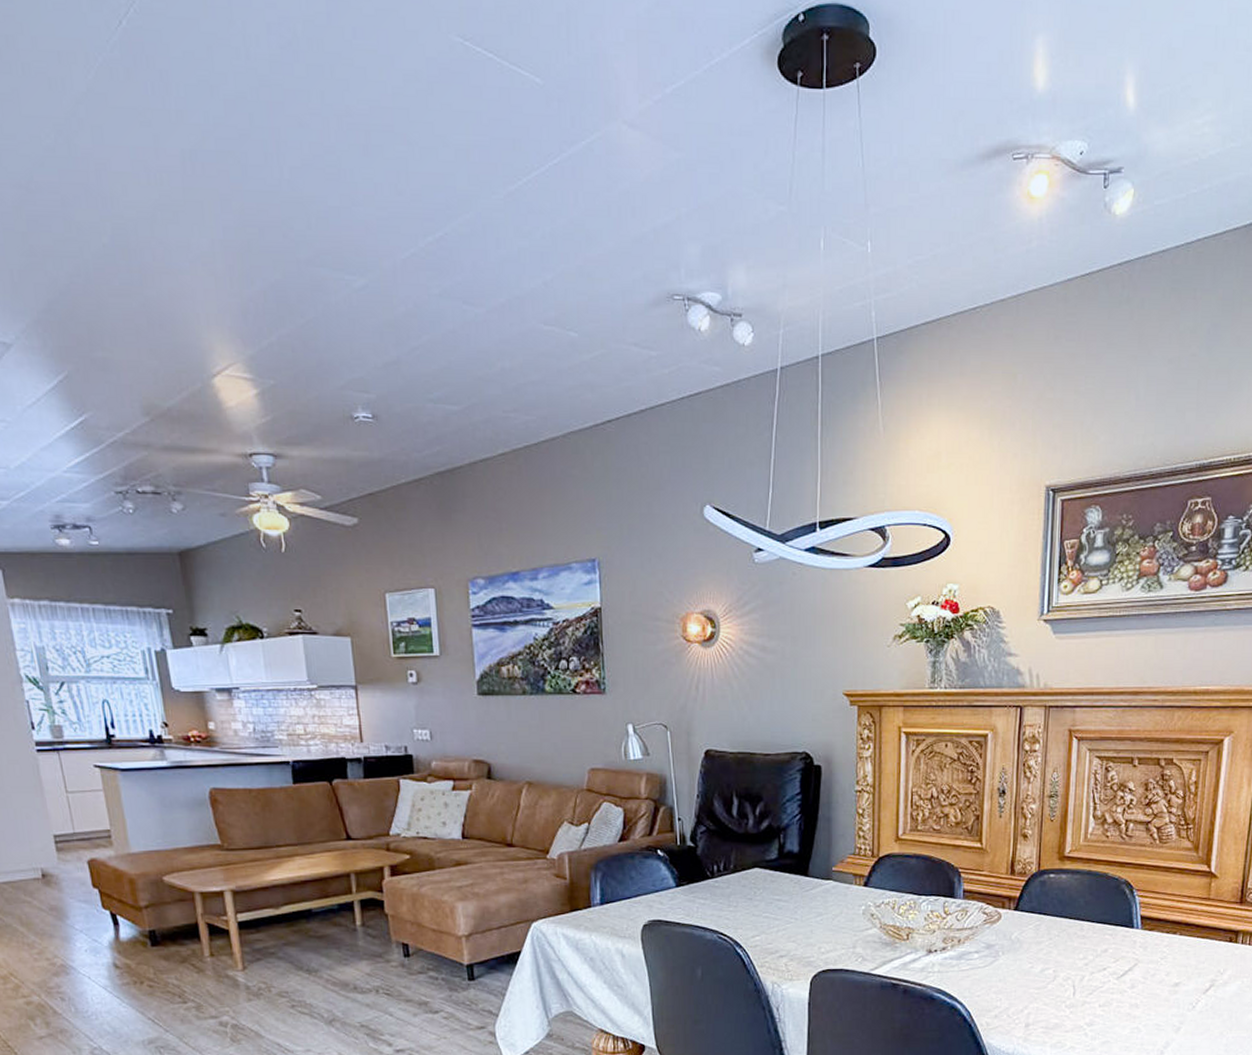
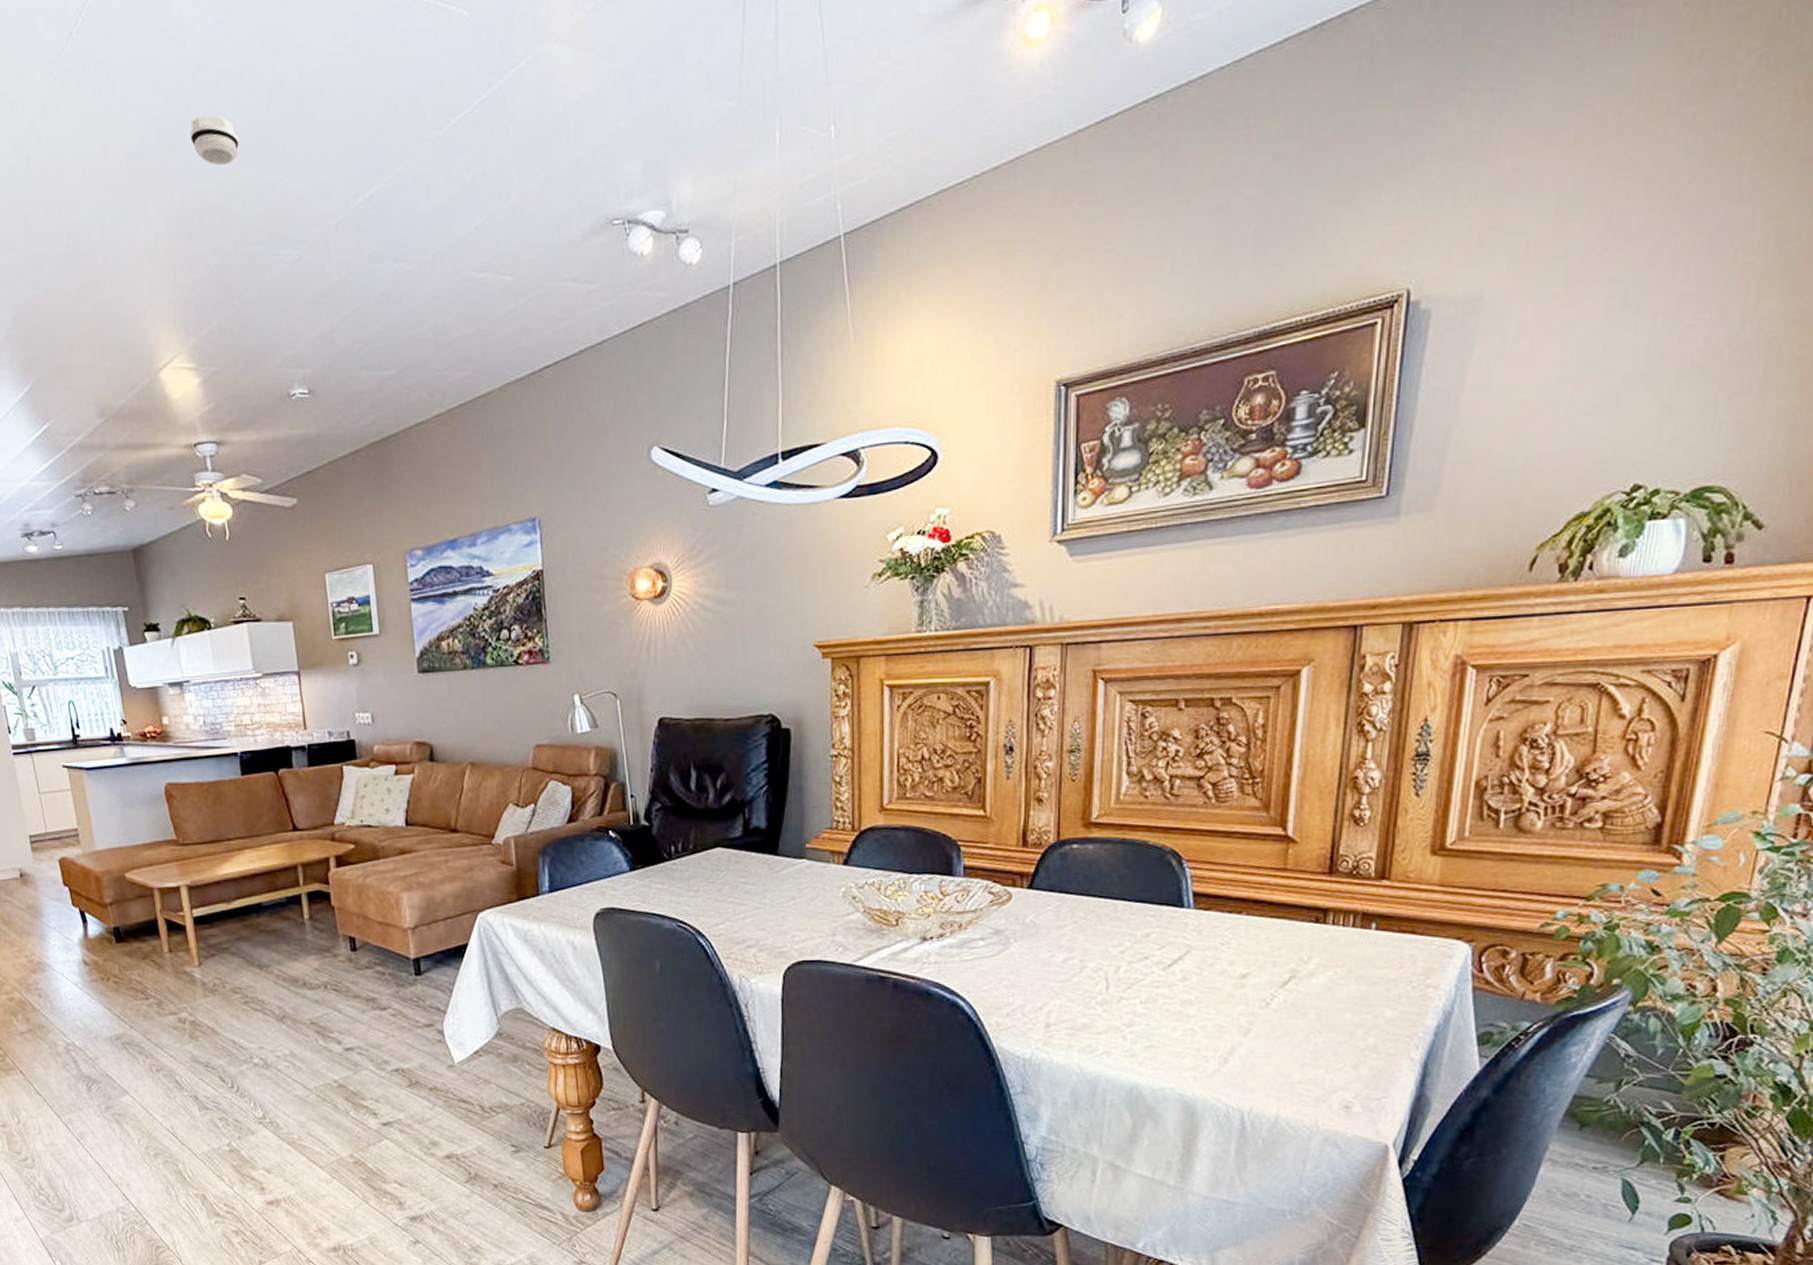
smoke detector: none [251,131,304,184] -> present [190,115,239,166]

